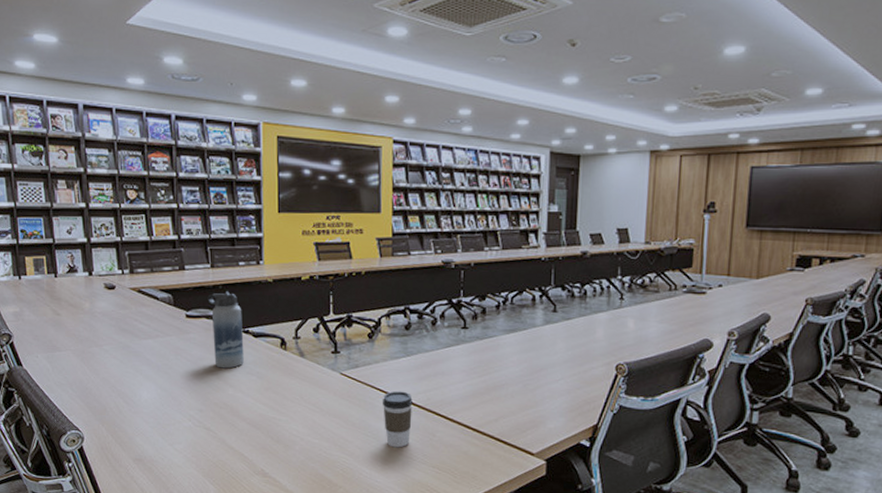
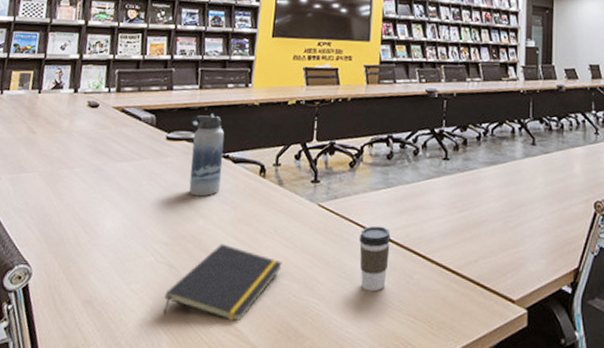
notepad: none [206,409,311,473] -> present [163,243,282,321]

